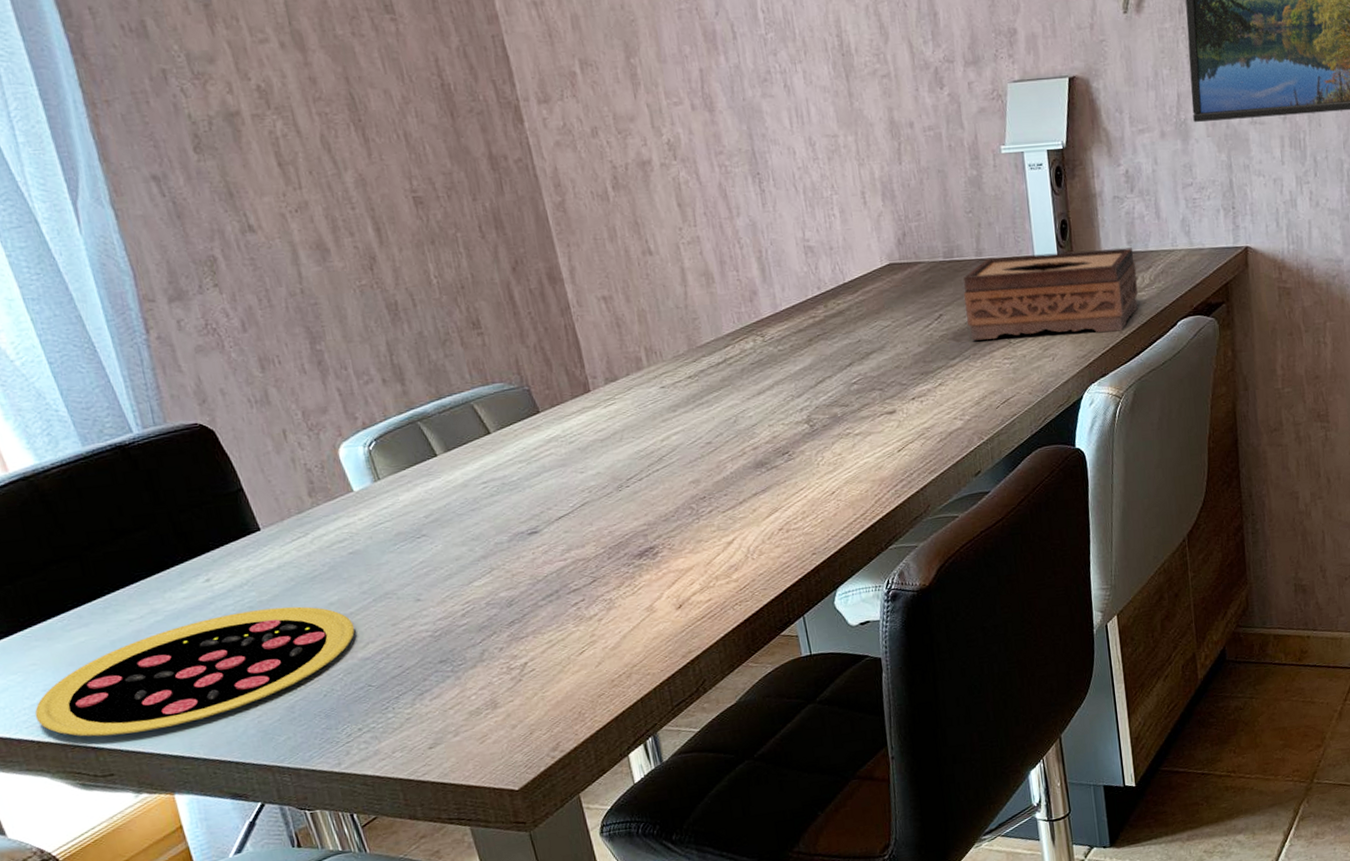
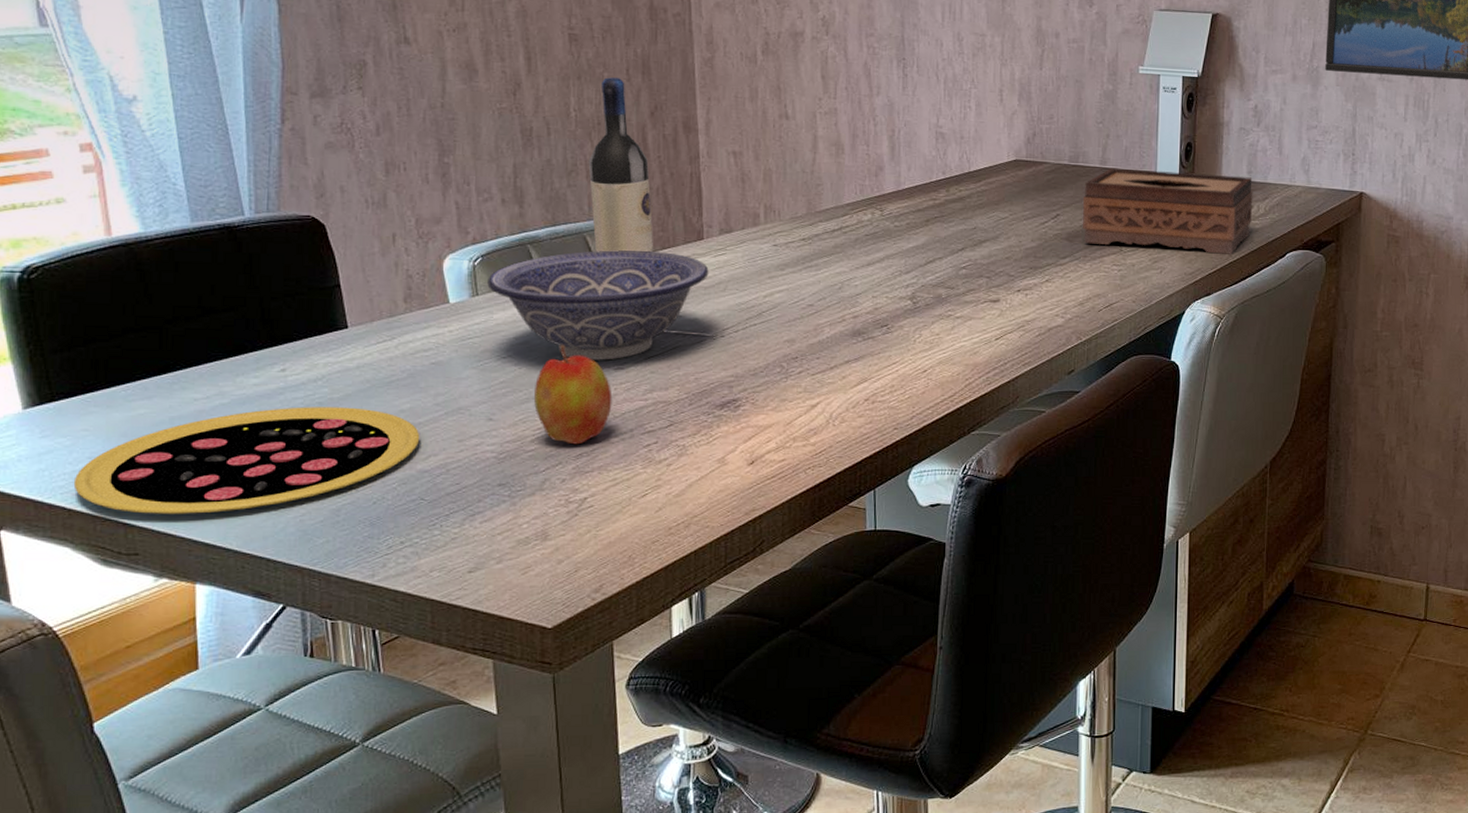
decorative bowl: none [385,409,603,529] -> present [487,250,709,360]
apple: none [454,517,534,613] -> present [534,345,613,445]
wine bottle: none [457,236,544,420] -> present [588,77,654,253]

